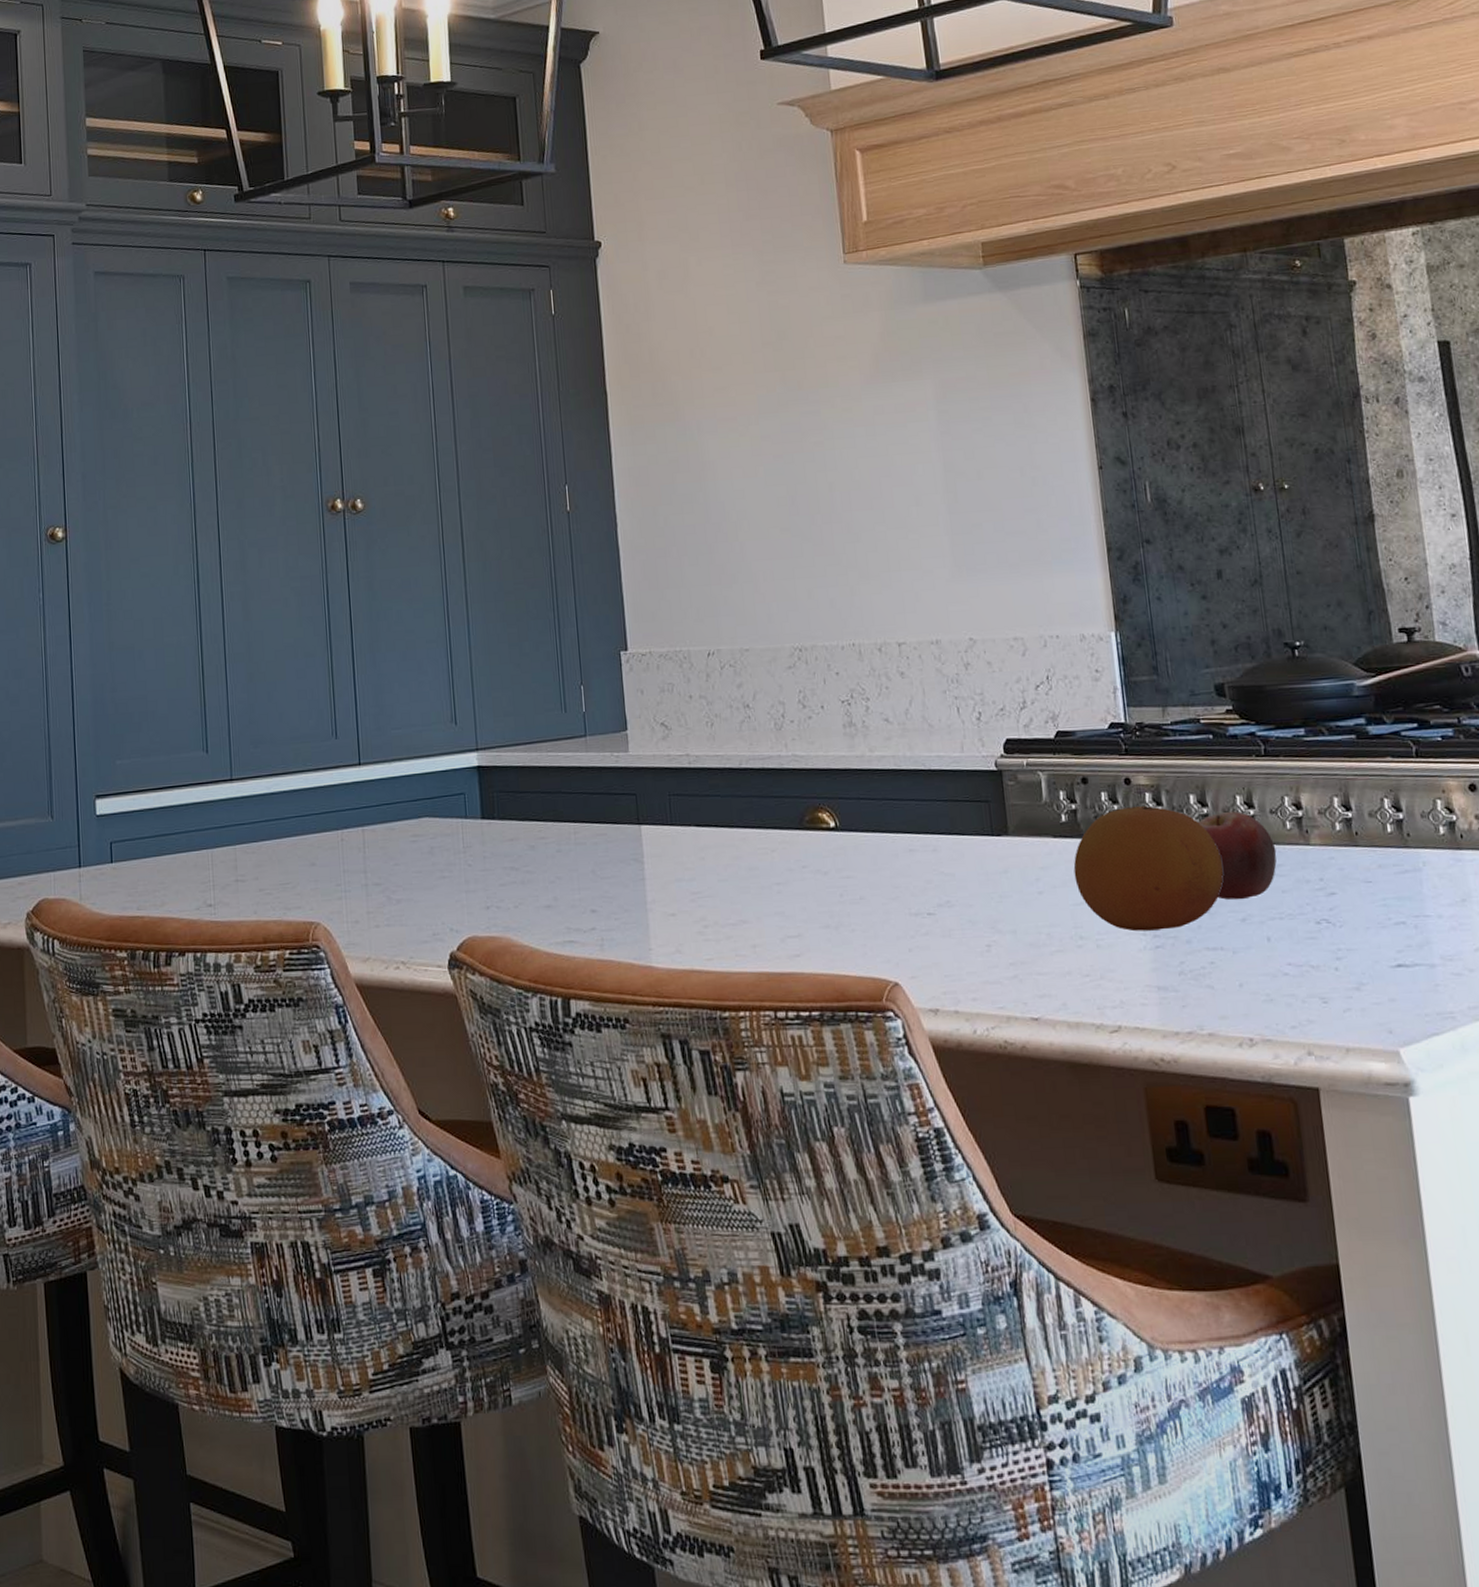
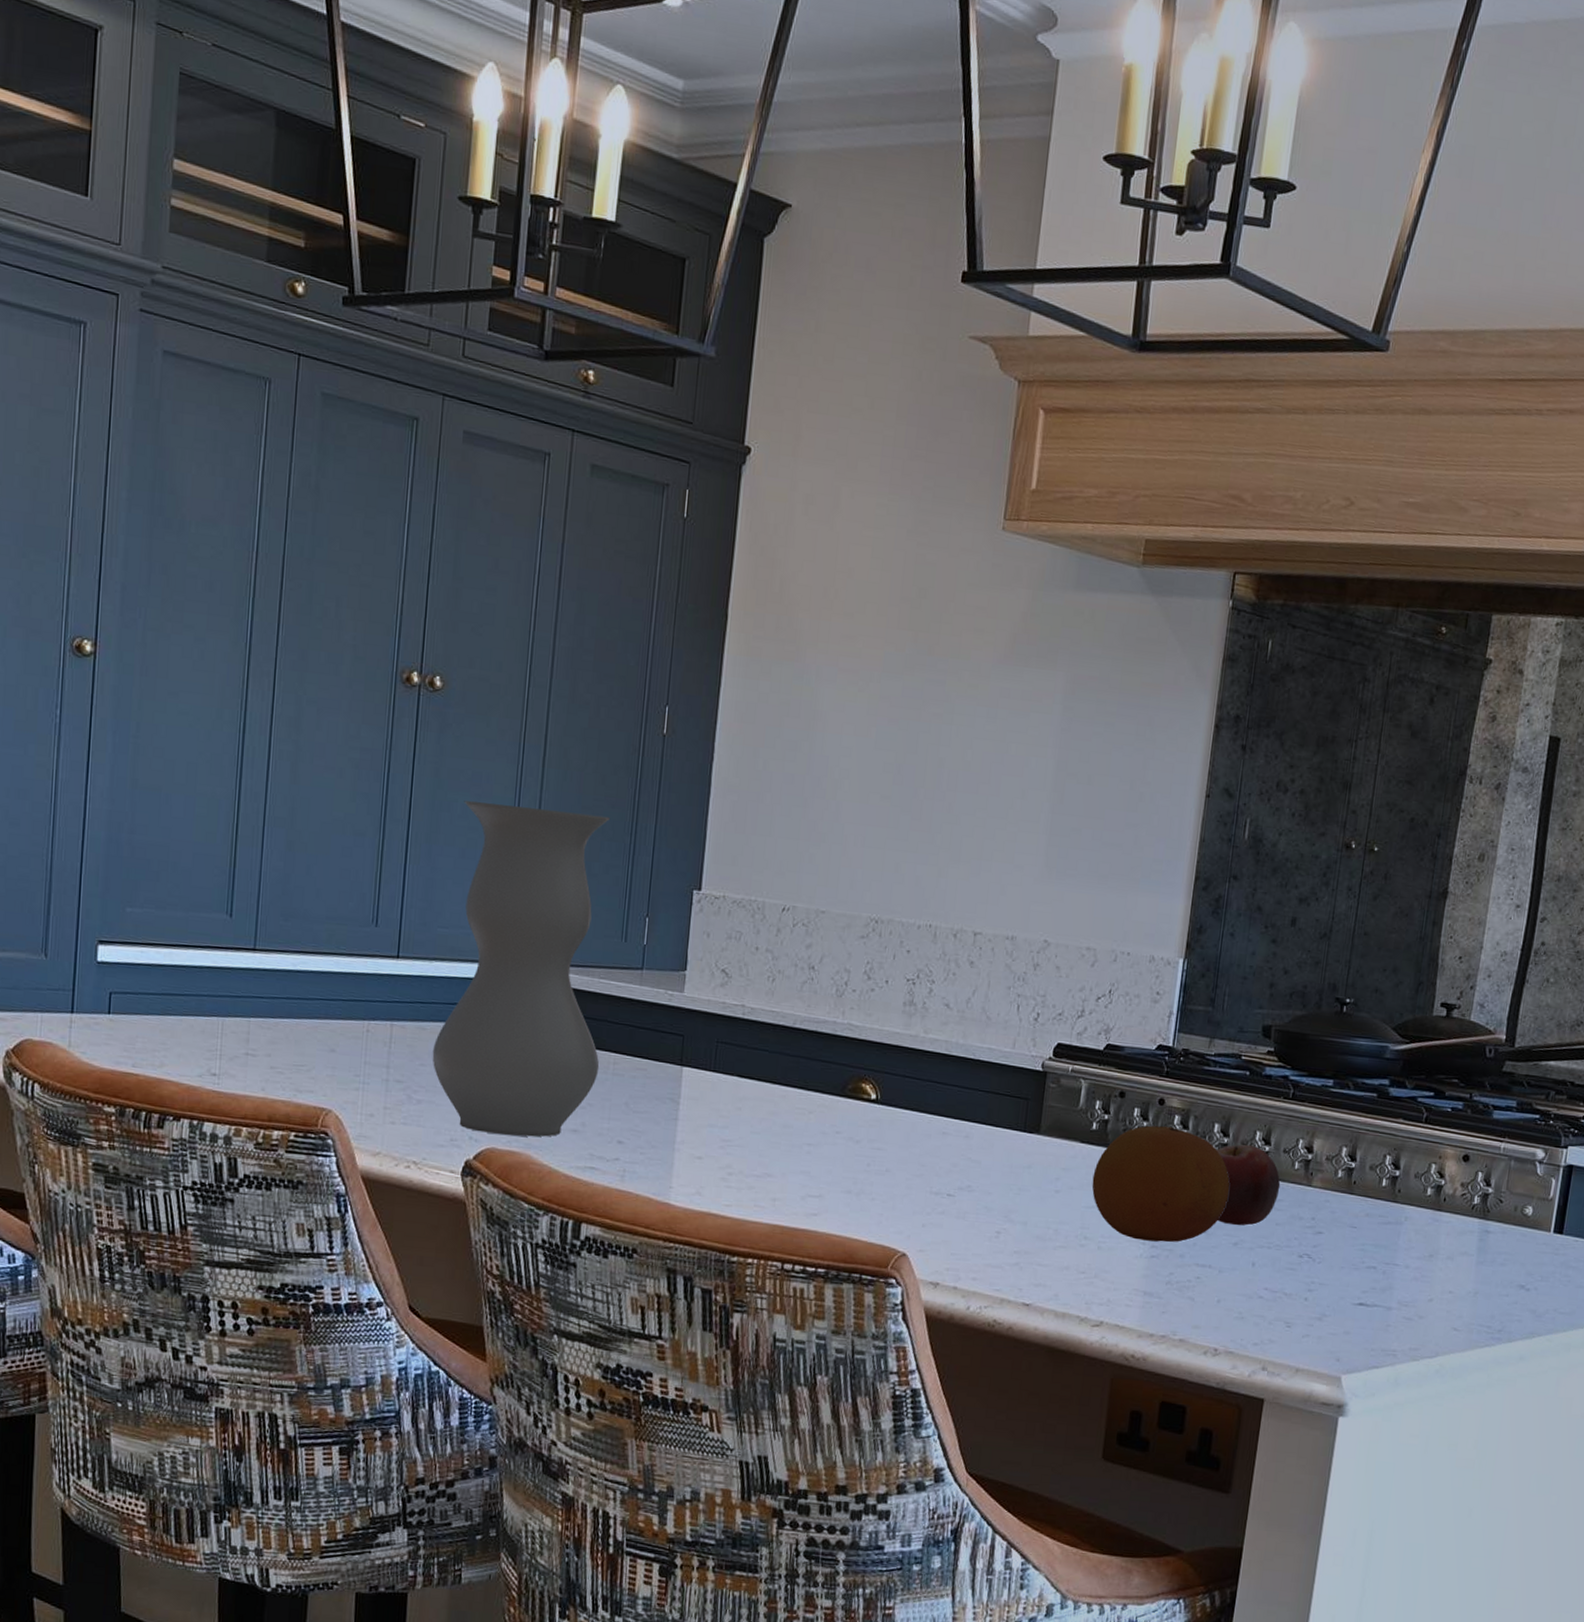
vase: none [398,597,562,922] -> present [432,801,611,1137]

